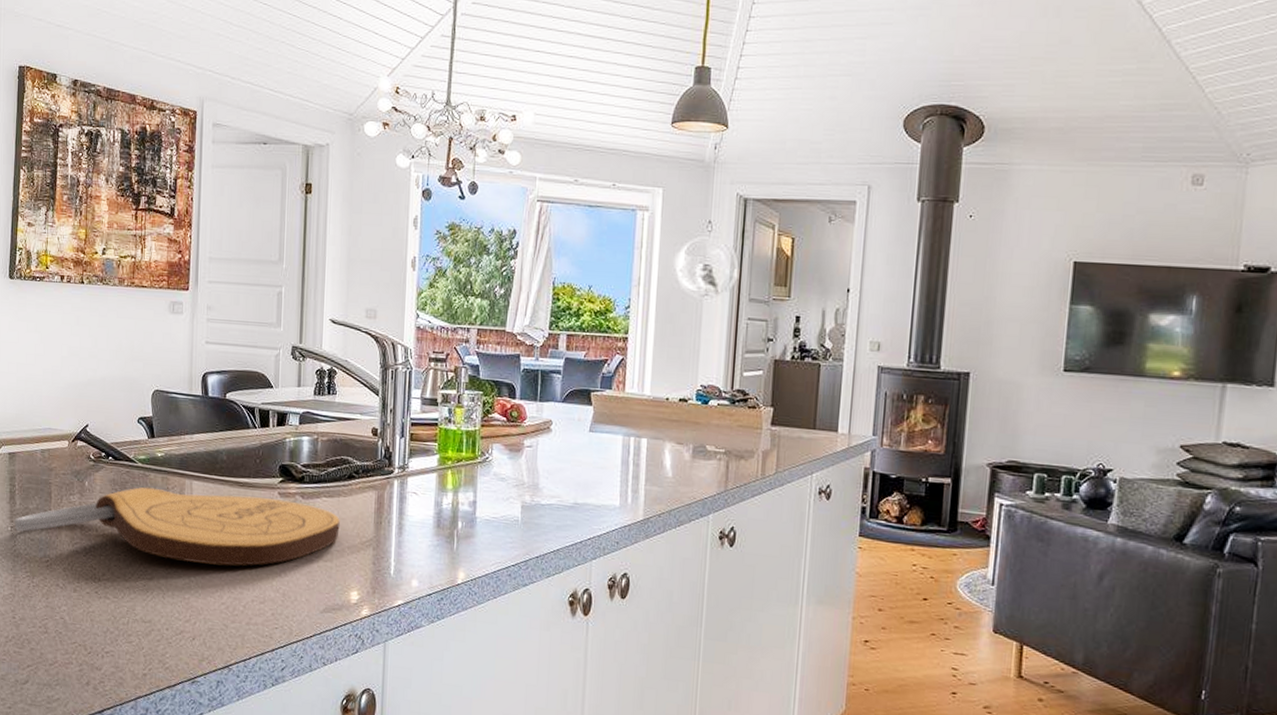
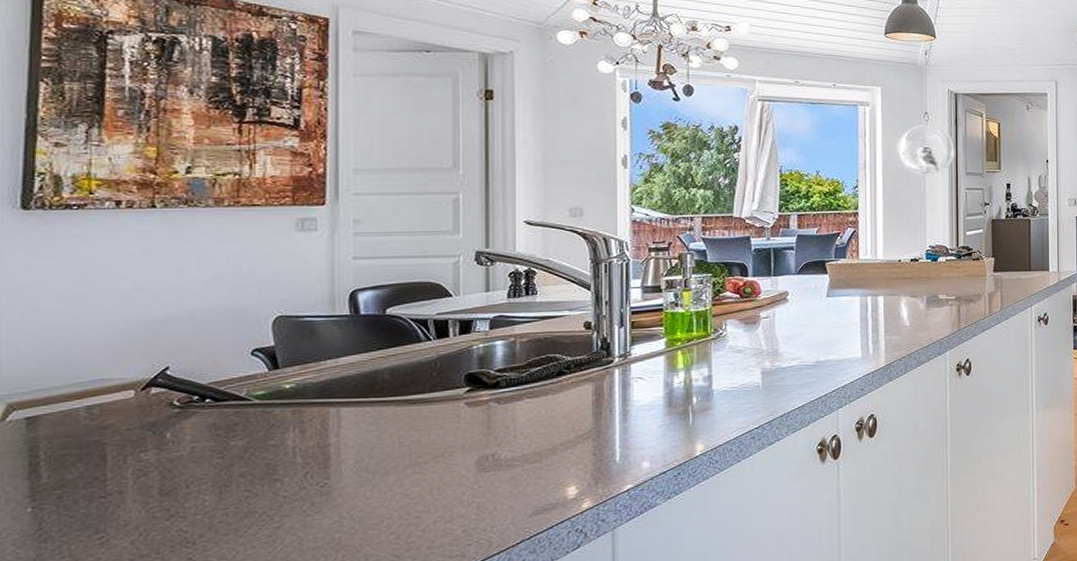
cutting board: present [14,487,340,566] -> none [38,409,549,511]

